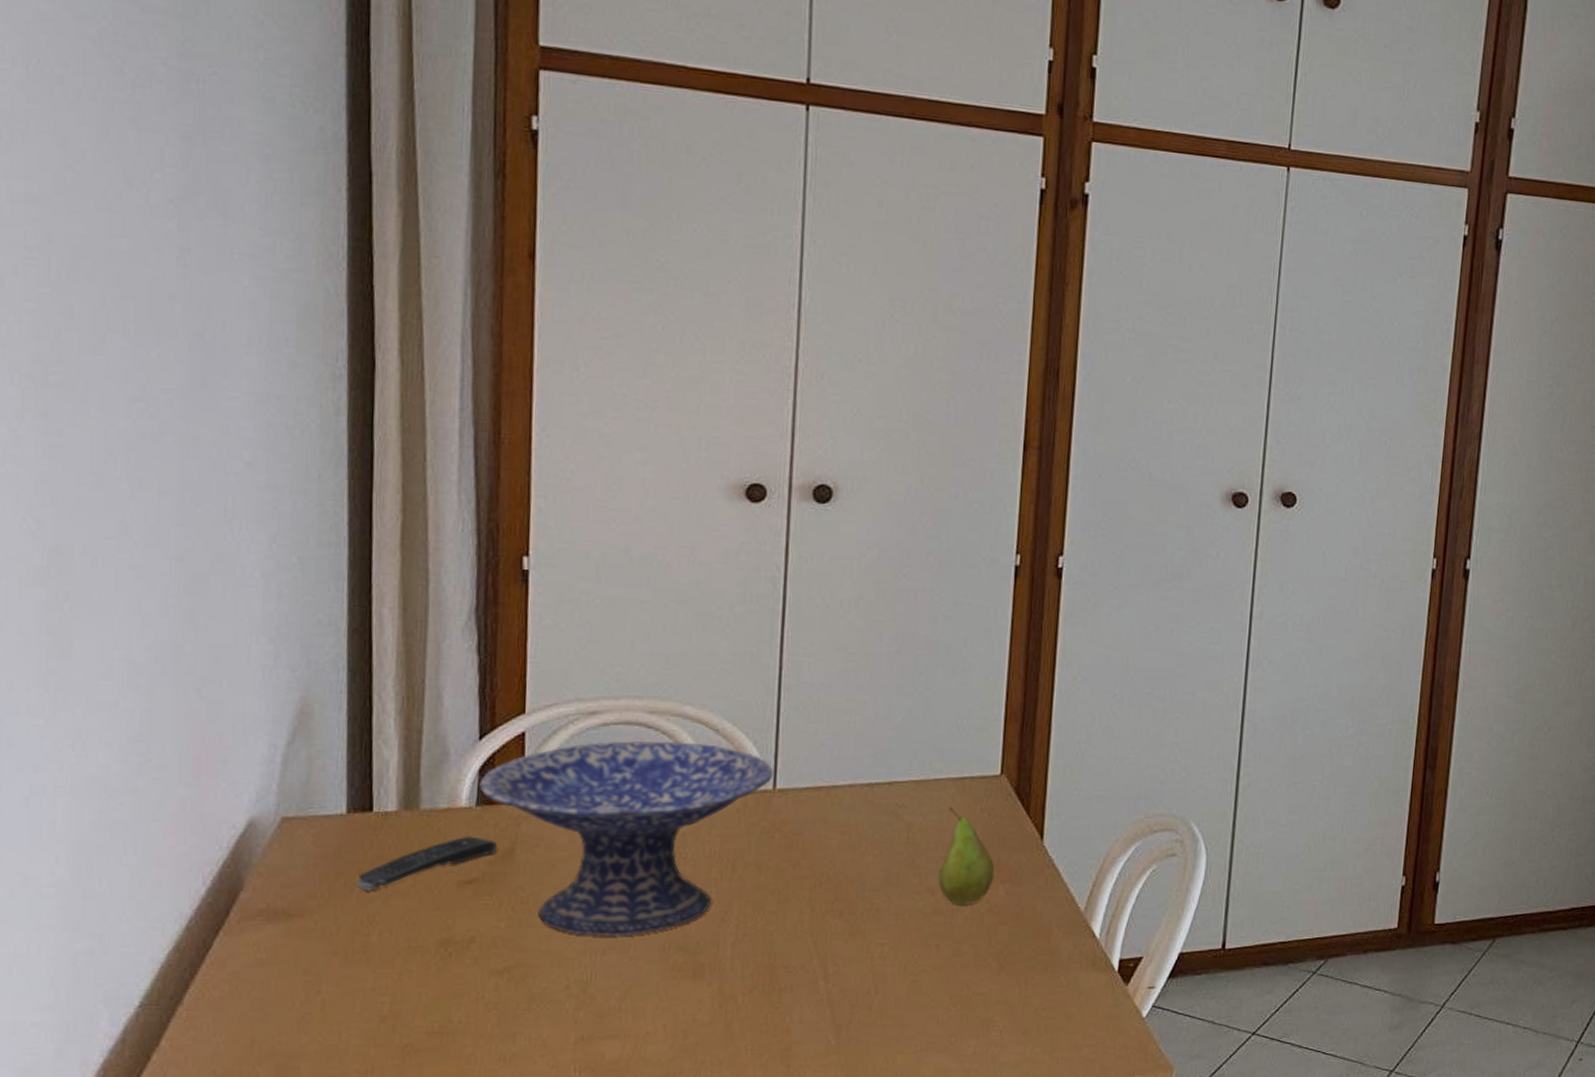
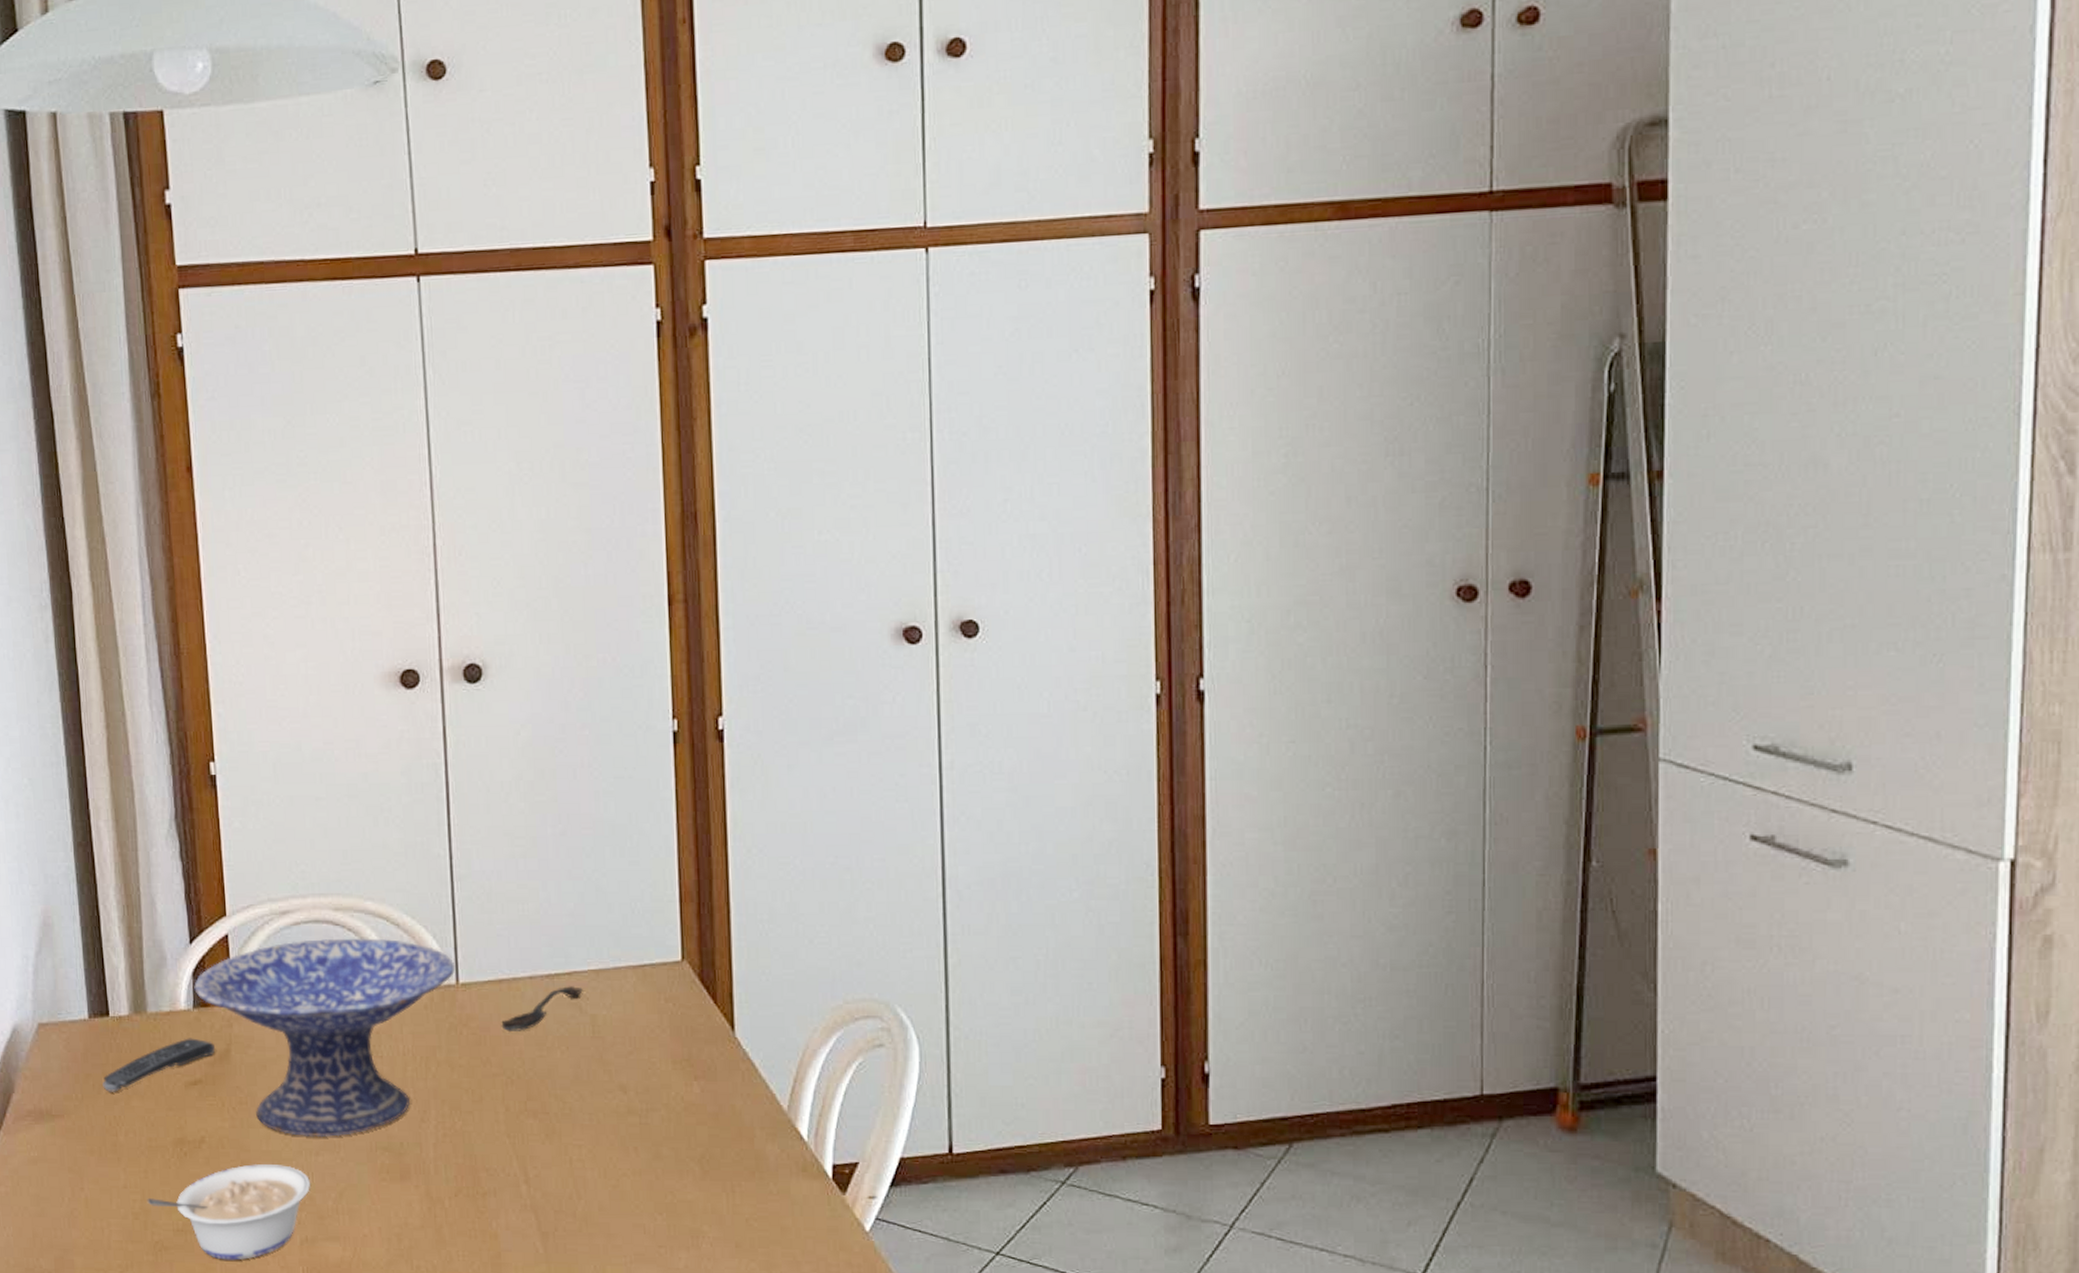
legume: none [398,964,594,1062] -> present [147,1164,311,1261]
spoon: none [815,795,902,837] -> present [501,986,583,1033]
fruit: present [938,806,995,904] -> none [628,996,687,1103]

